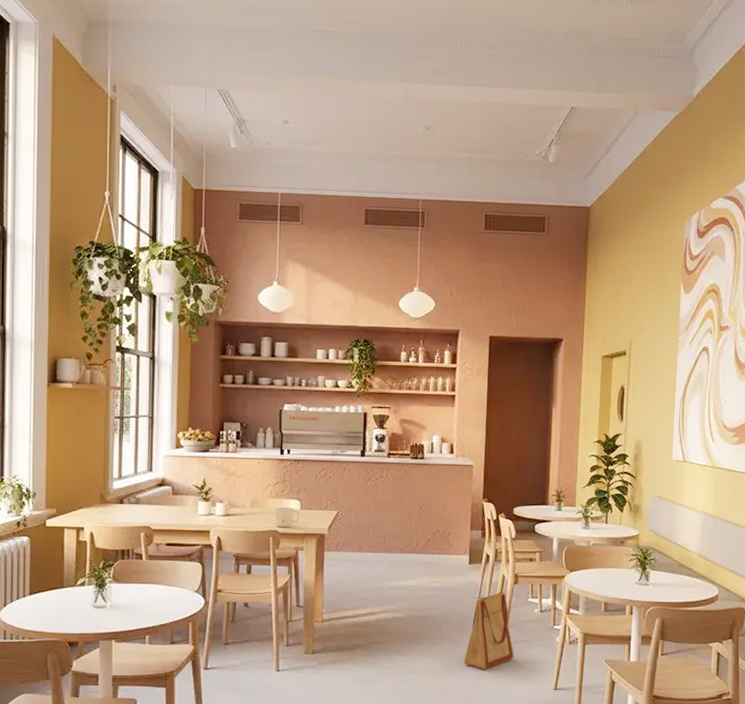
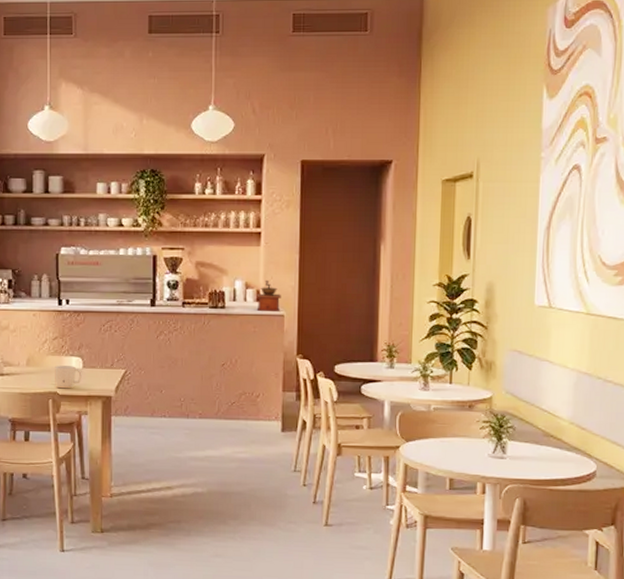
coffee grinder: none [450,435,471,462] -> present [257,279,281,311]
shopping bag: present [463,592,514,670] -> none [277,465,339,556]

